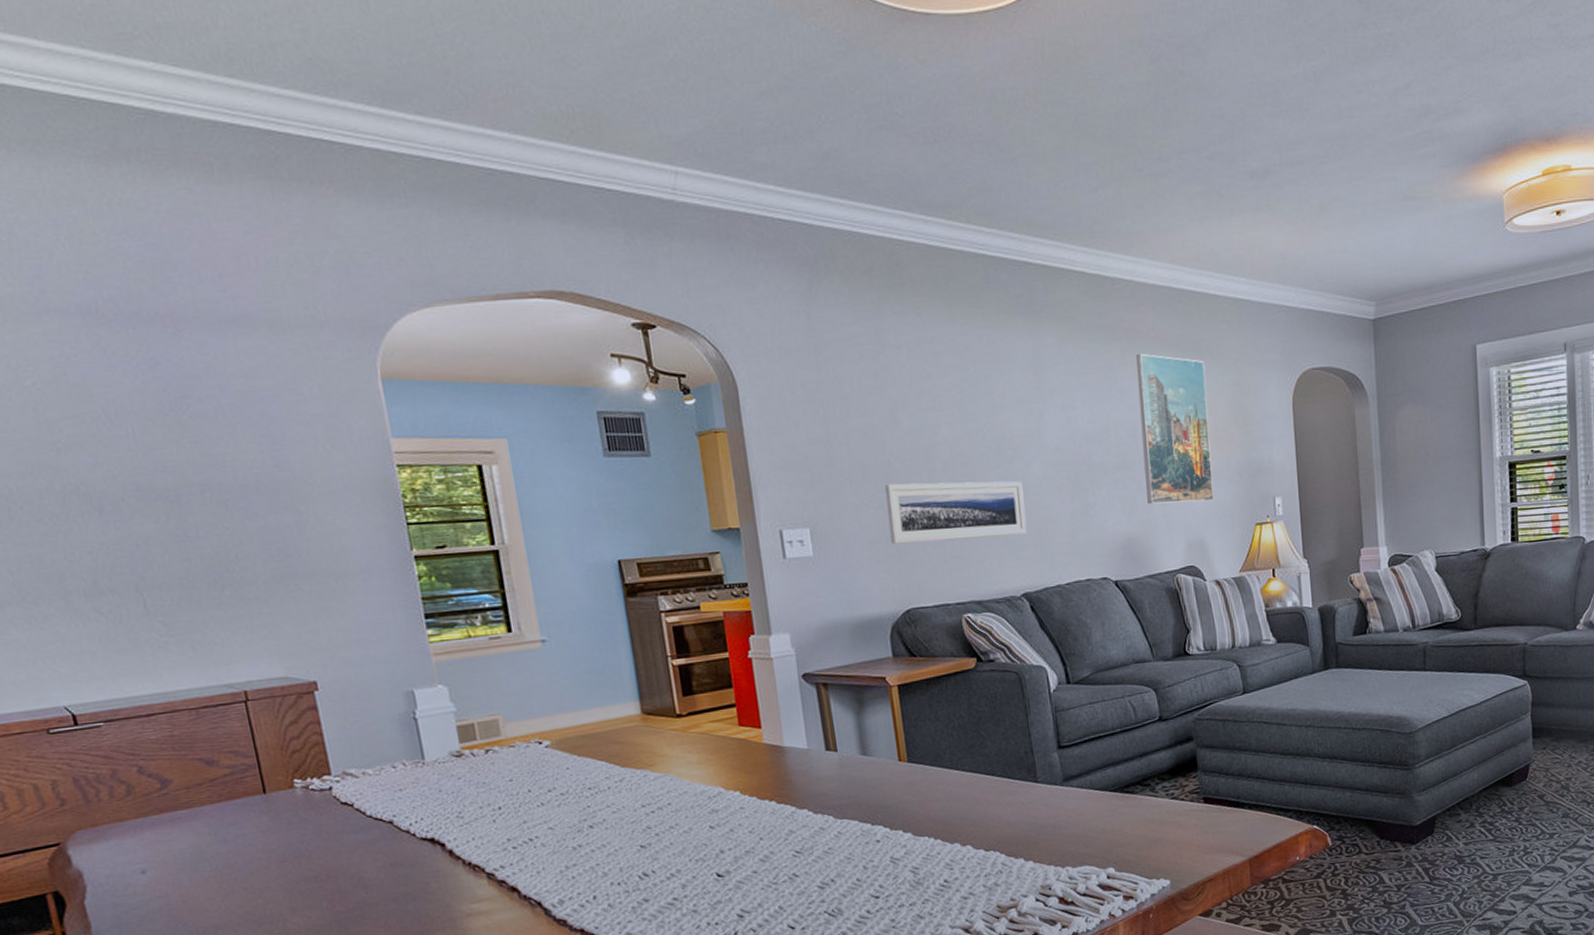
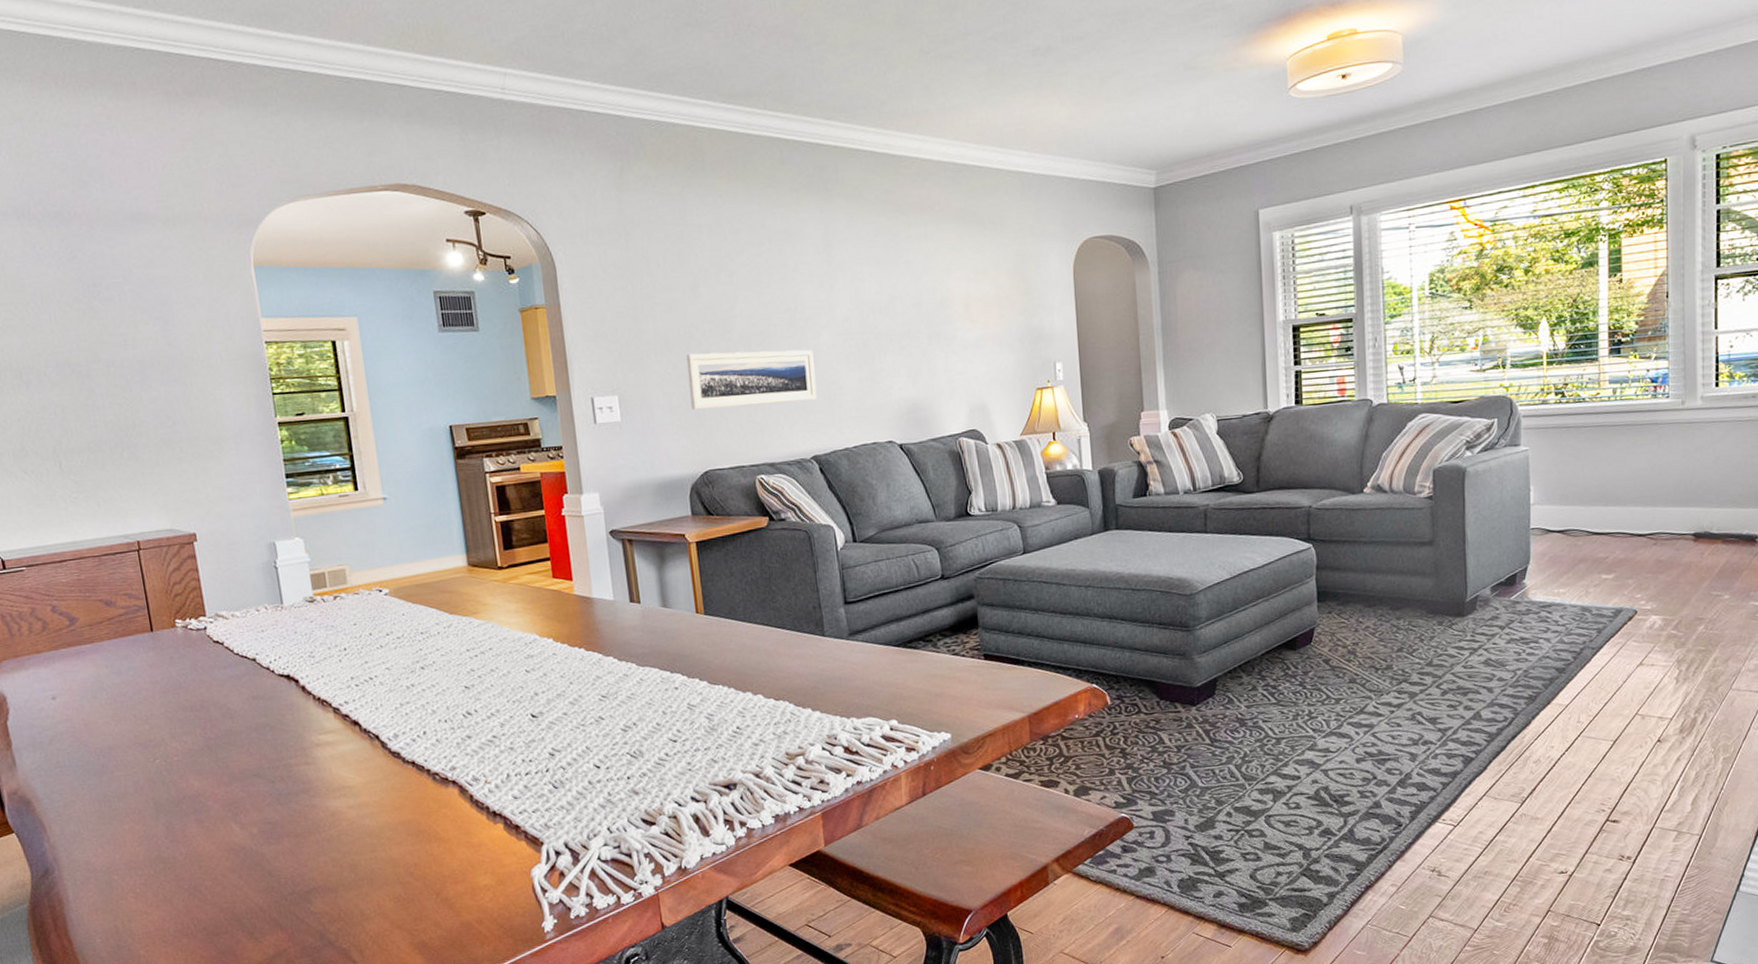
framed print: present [1136,353,1214,505] -> none [921,226,996,371]

